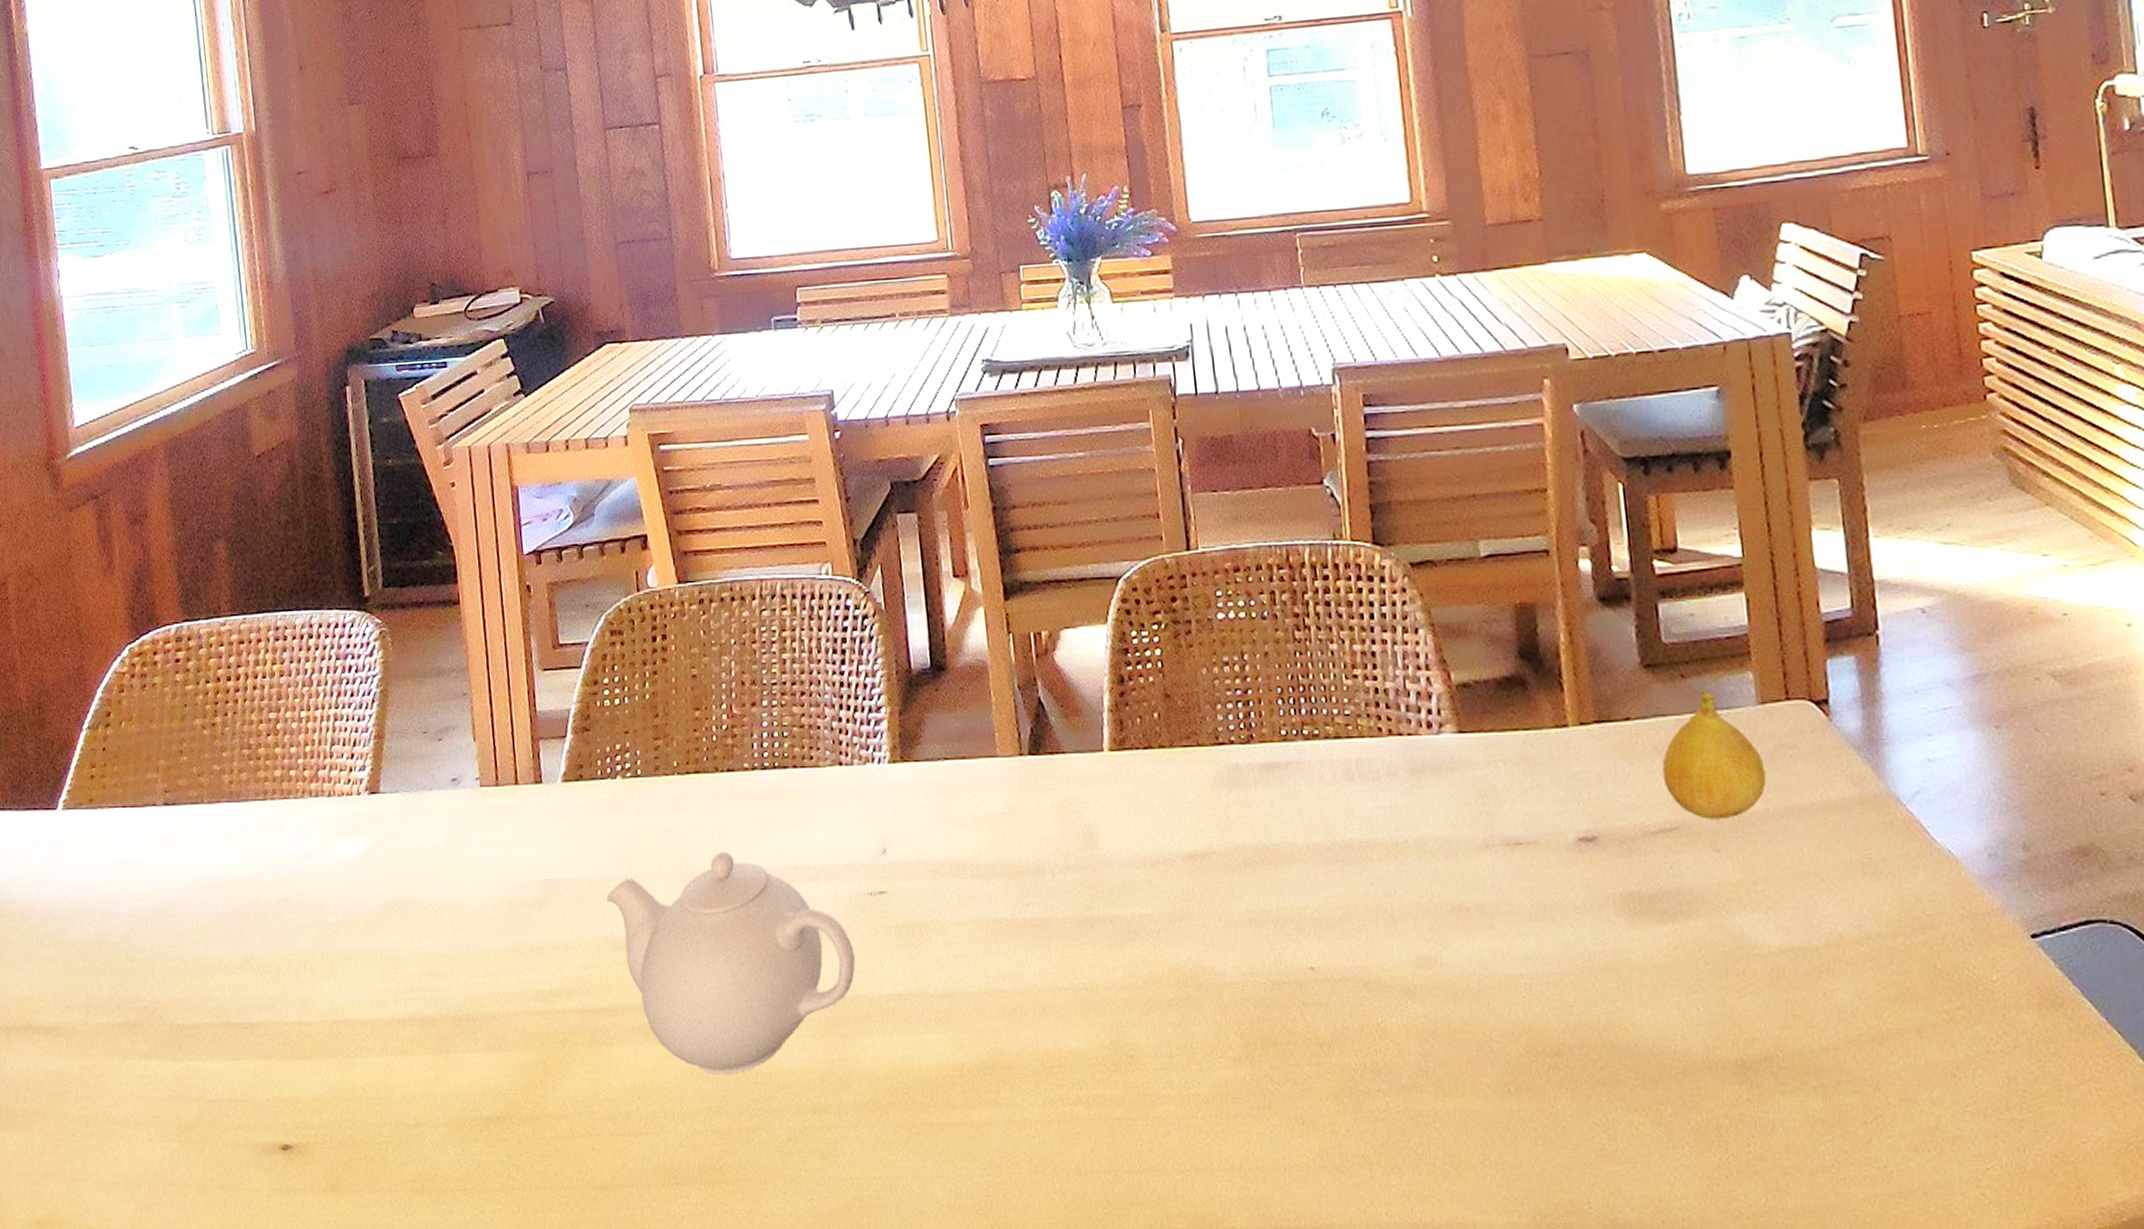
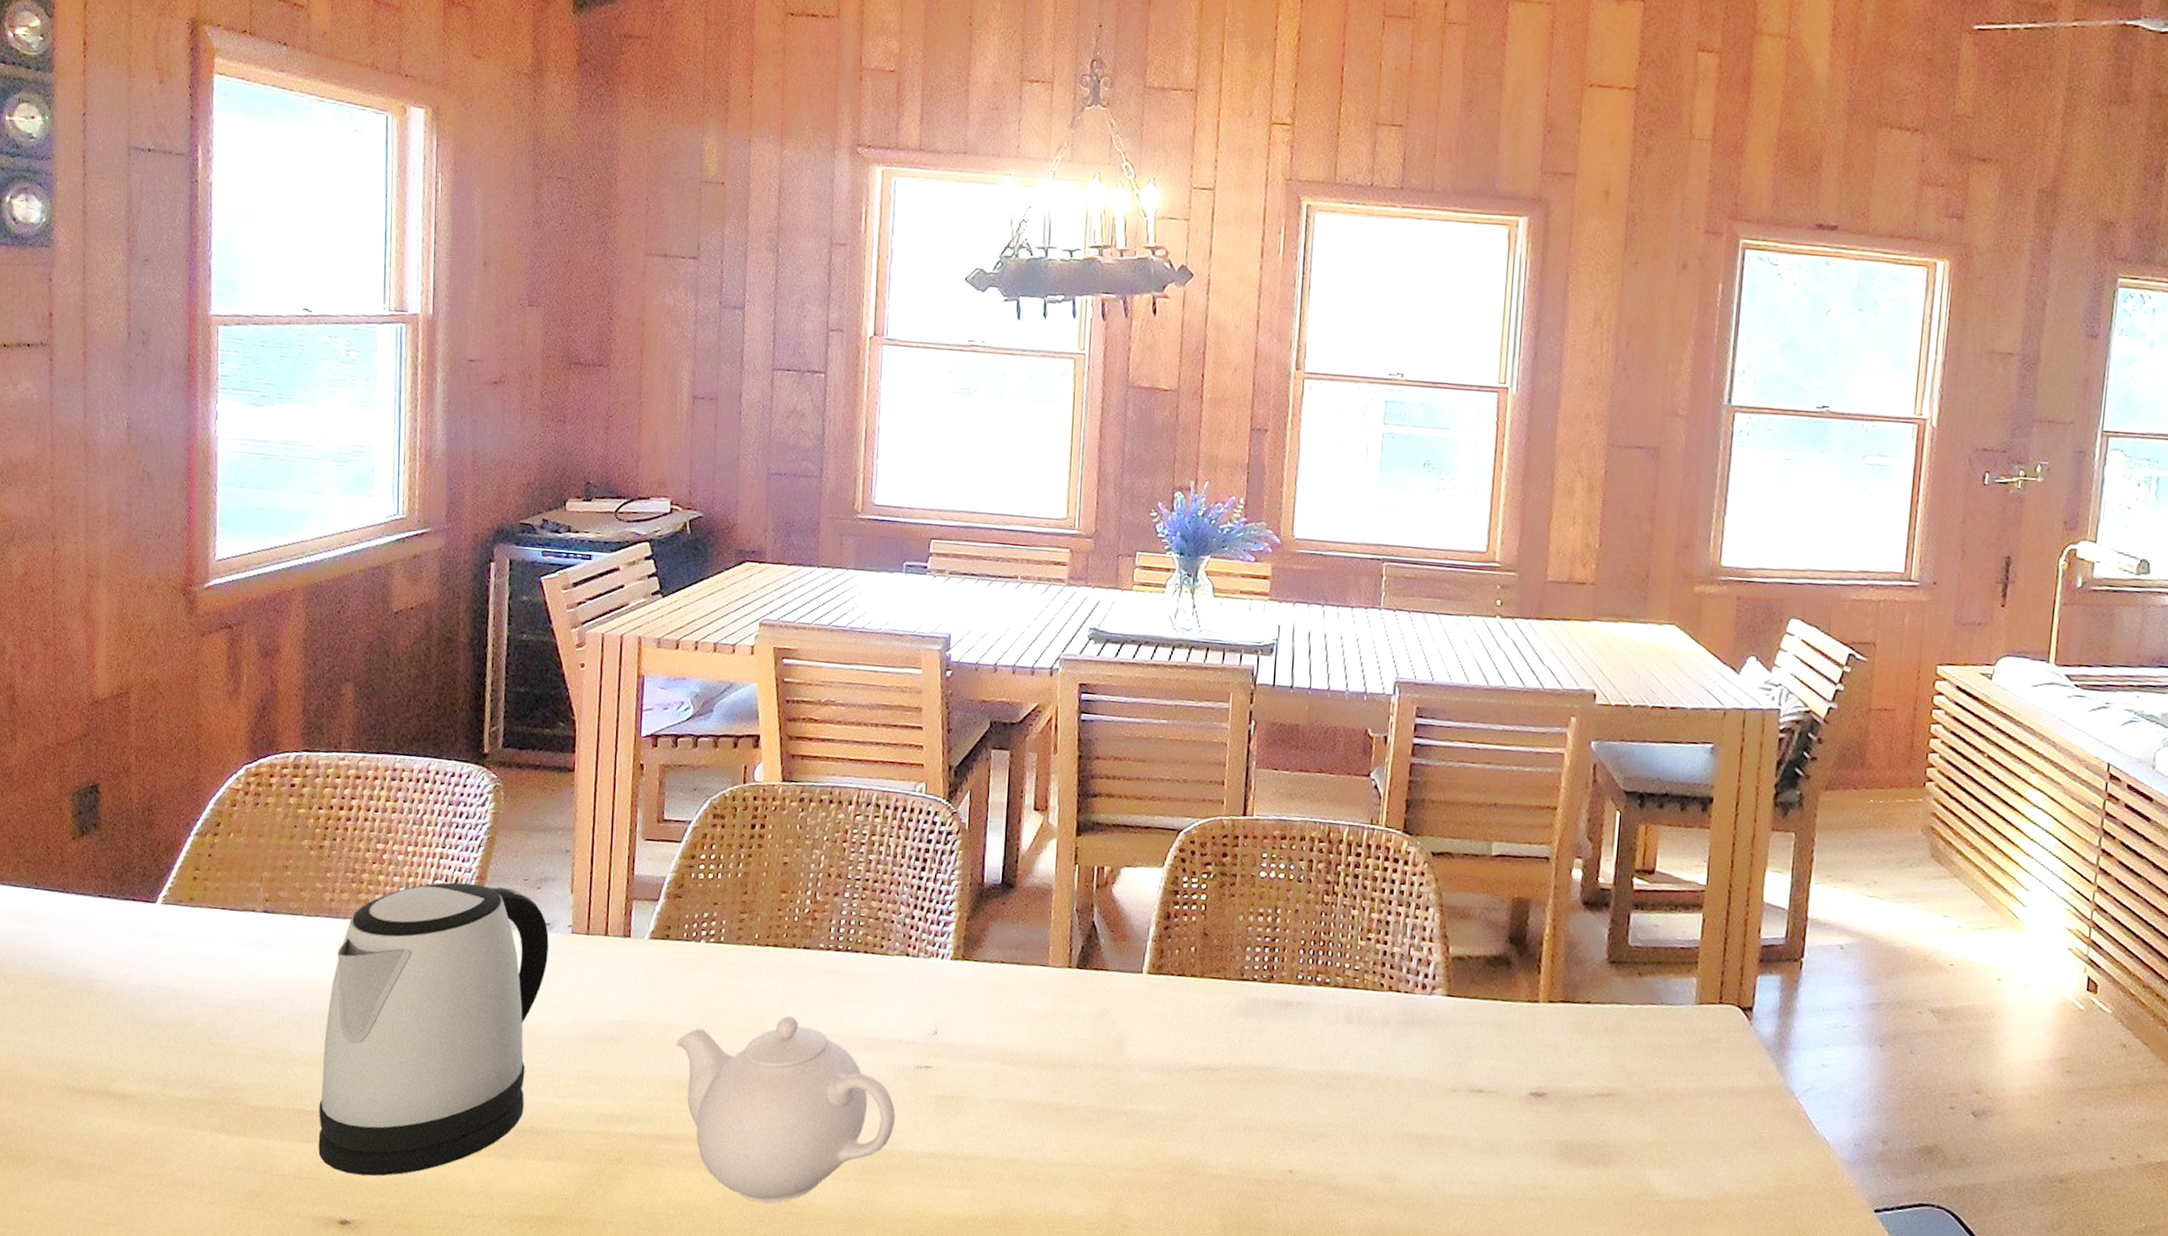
kettle: none [241,743,460,1091] -> present [318,882,549,1176]
fruit: present [1662,692,1767,819] -> none [1608,989,1692,1092]

